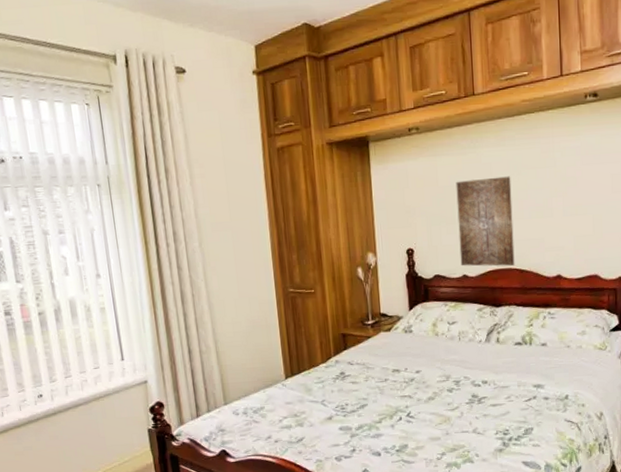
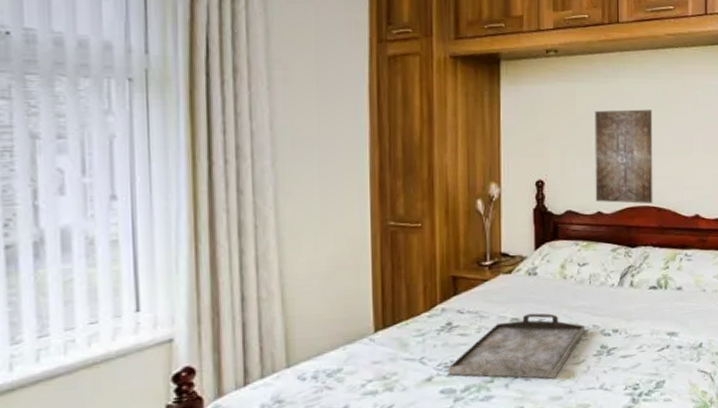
serving tray: none [344,365,457,422] -> present [448,313,585,379]

